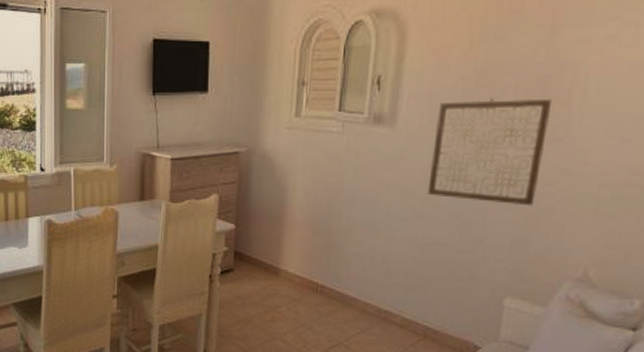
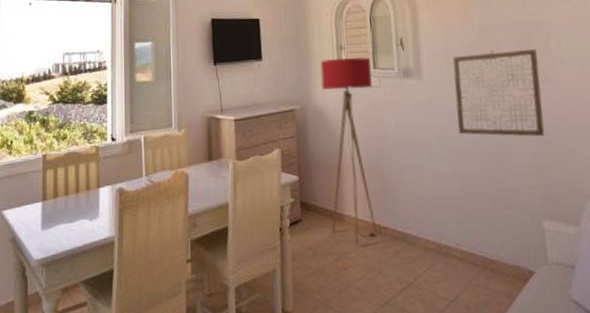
floor lamp: none [264,95,337,299] -> present [320,57,377,244]

